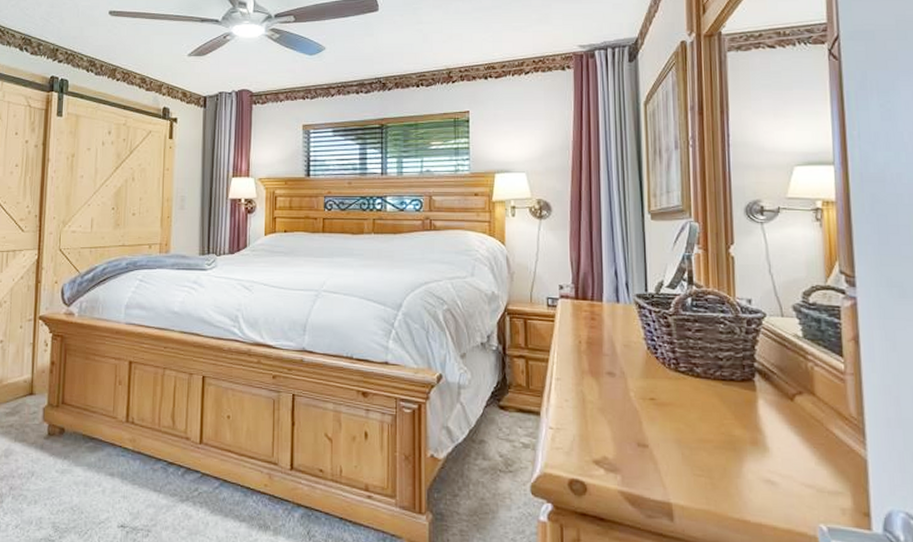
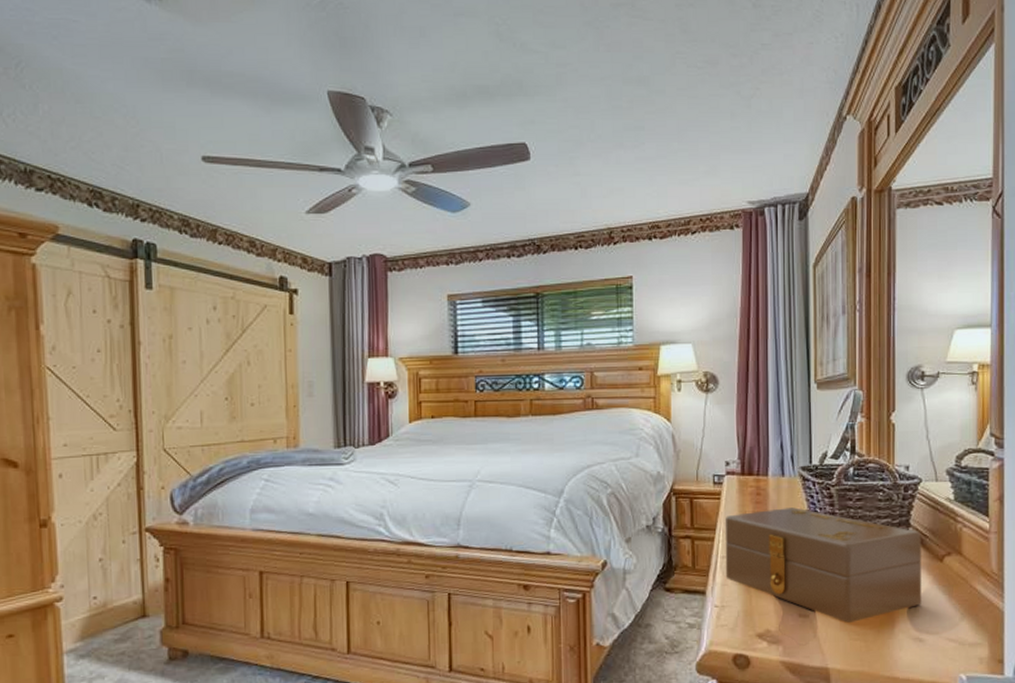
jewelry box: none [559,334,772,458] -> present [725,507,922,624]

